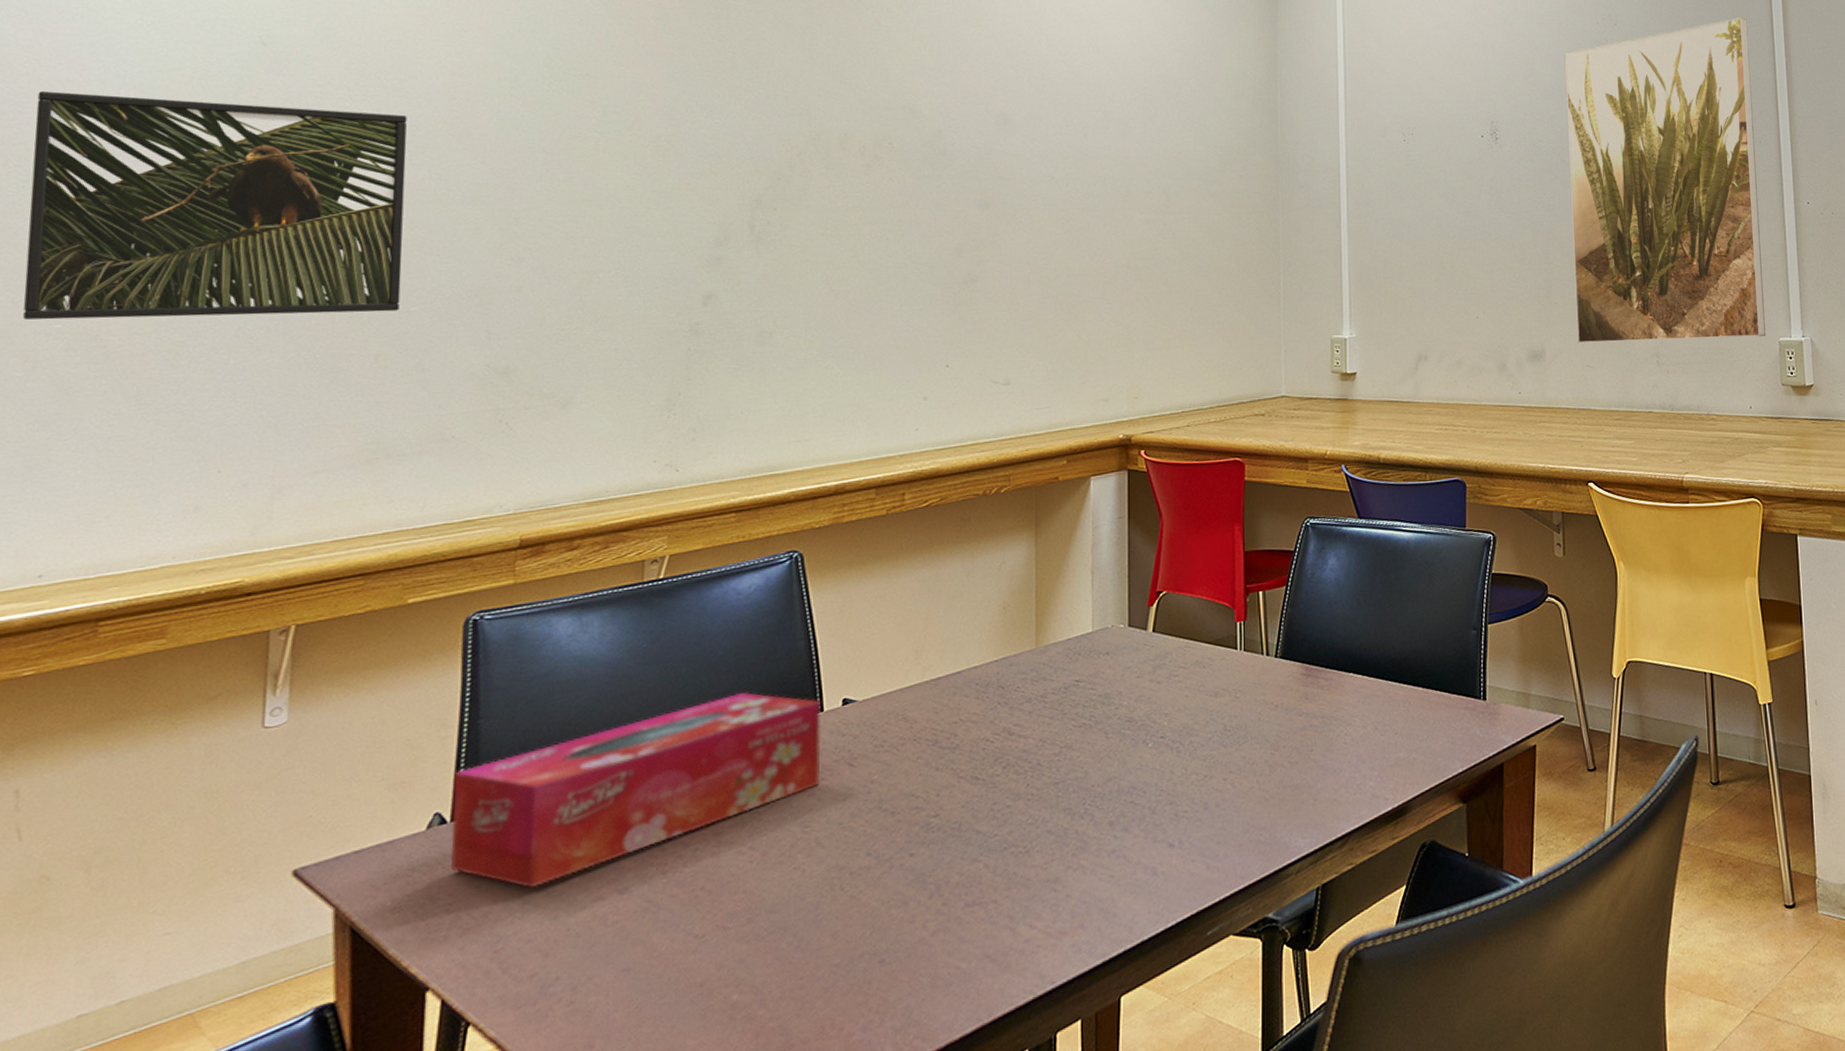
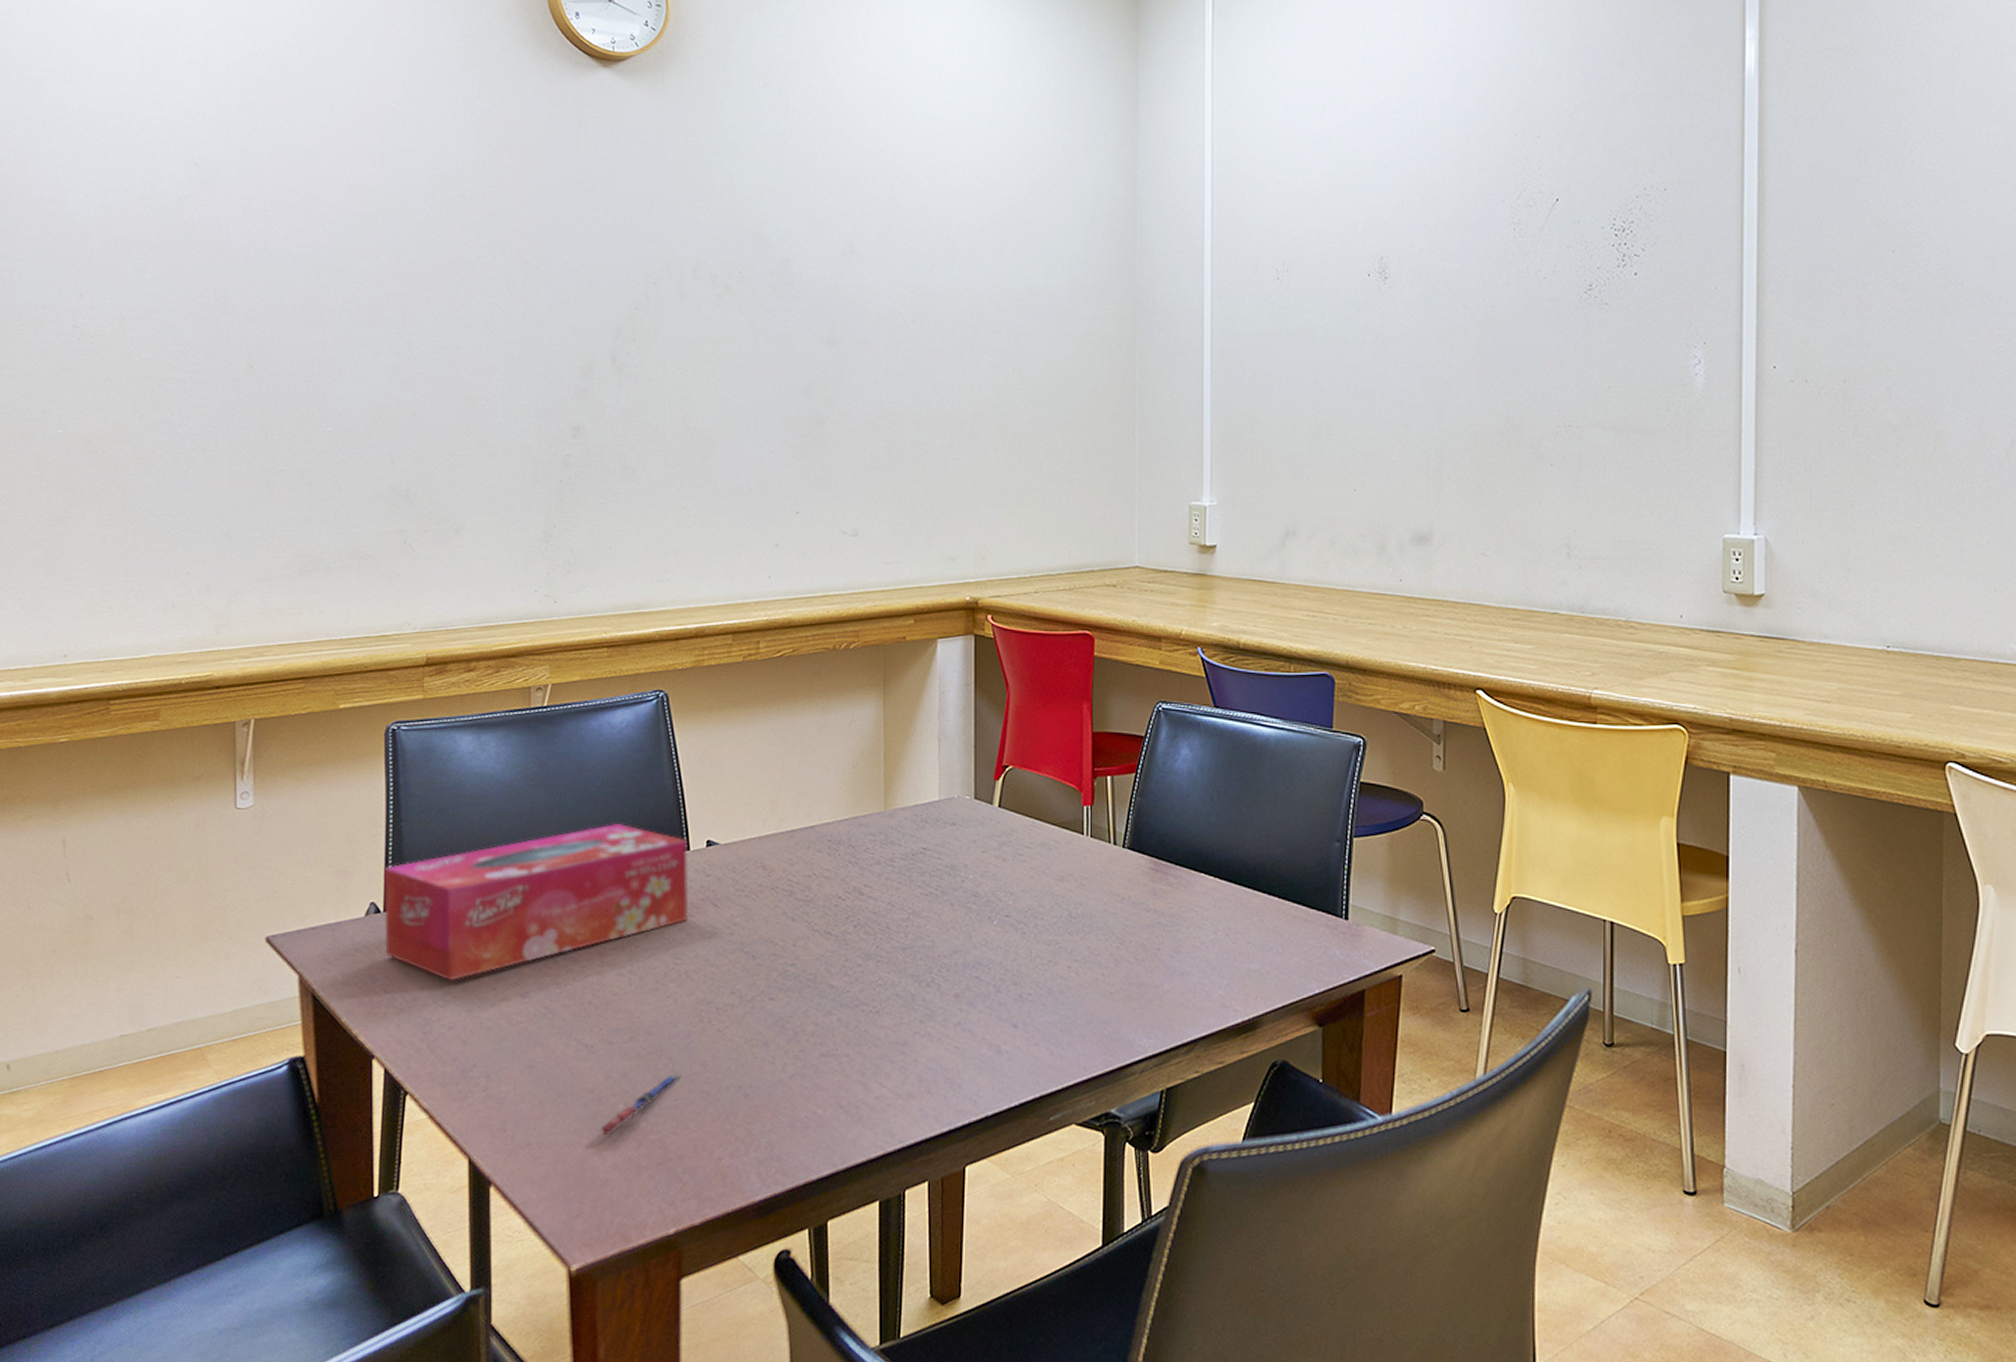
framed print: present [23,91,407,320] -> none [29,210,318,430]
pen: none [710,948,808,1032] -> present [600,1072,682,1135]
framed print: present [1564,17,1766,344] -> none [1471,126,1710,531]

